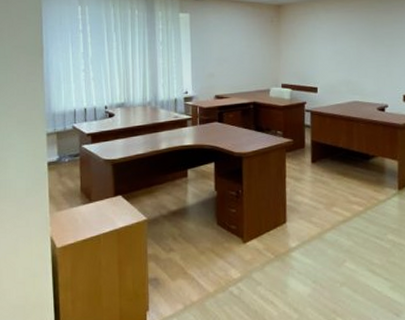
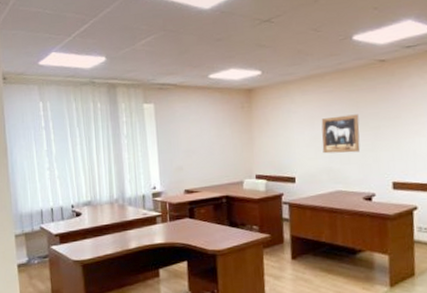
wall art: none [342,33,376,67] -> present [321,114,360,154]

